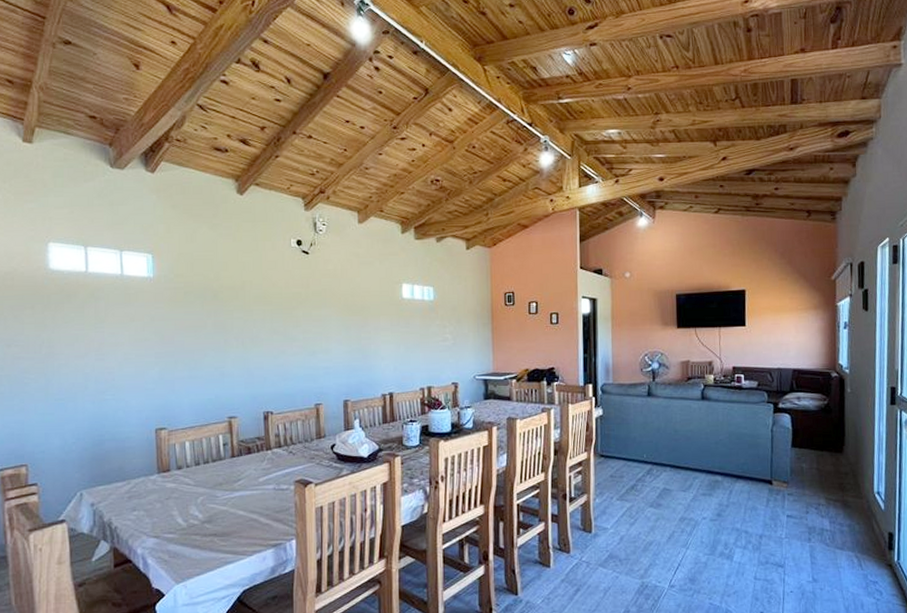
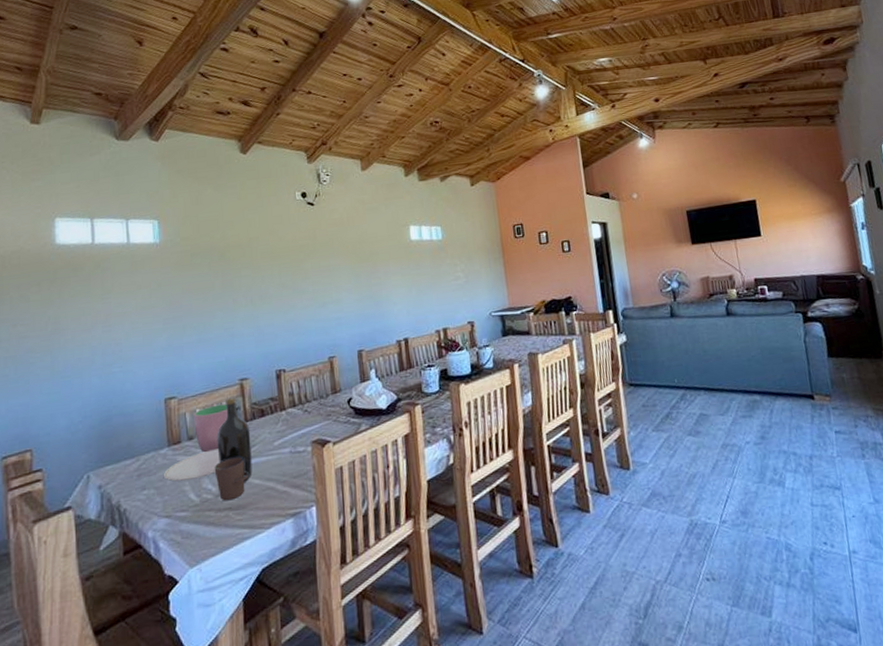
plate: none [153,480,206,507] -> present [164,449,219,482]
cup: none [183,439,216,482] -> present [194,403,228,453]
cup: none [201,489,234,528] -> present [214,456,249,501]
wine bottle: none [204,433,237,512] -> present [217,397,253,482]

